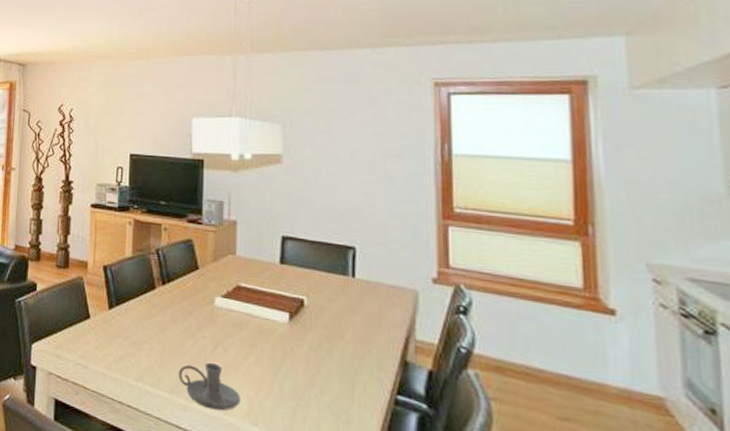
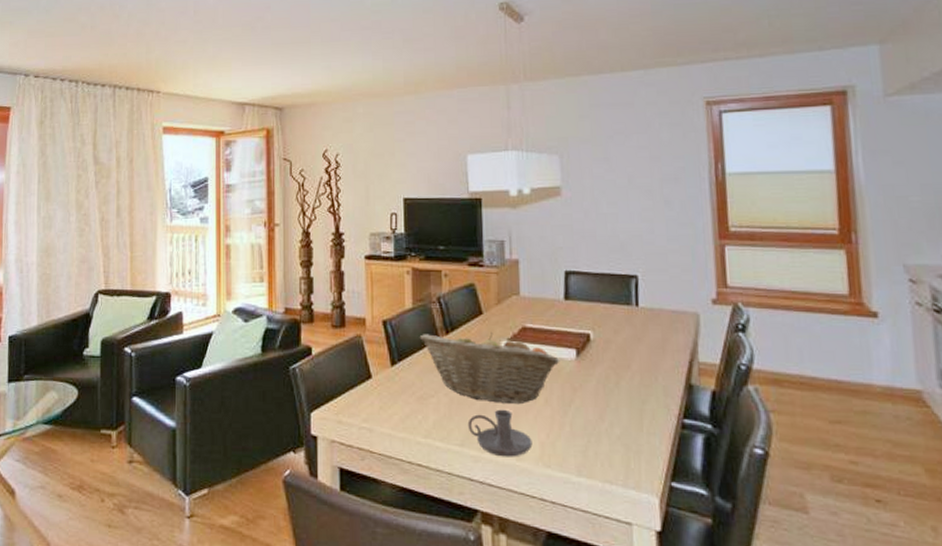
fruit basket: none [136,282,273,360] -> present [419,331,560,405]

